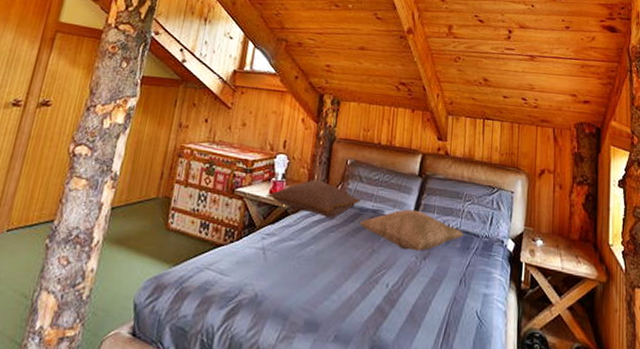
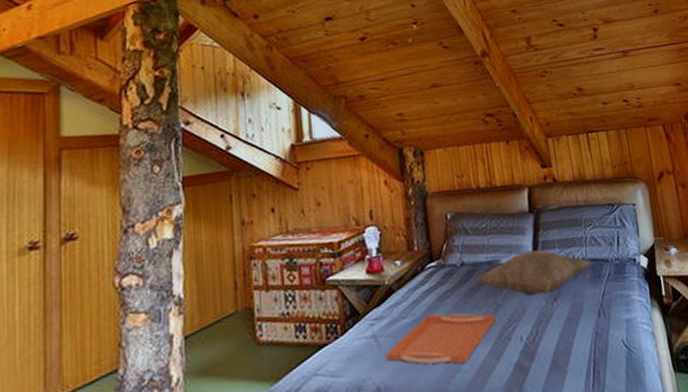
cushion: present [265,179,362,218] -> none [363,244,473,284]
serving tray: none [269,242,369,294] -> present [386,313,496,365]

